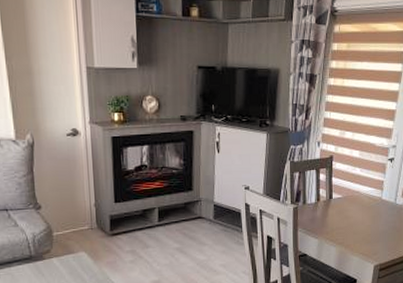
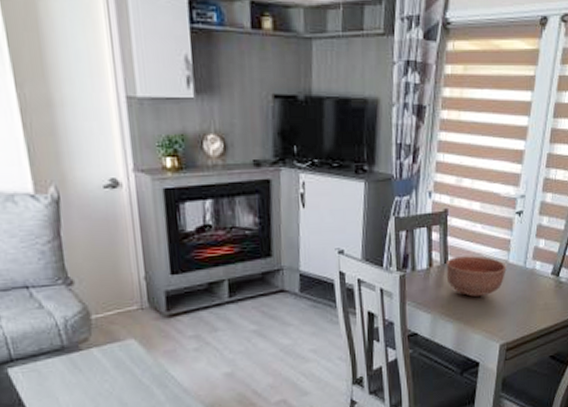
bowl: none [331,193,380,227] -> present [446,256,507,298]

